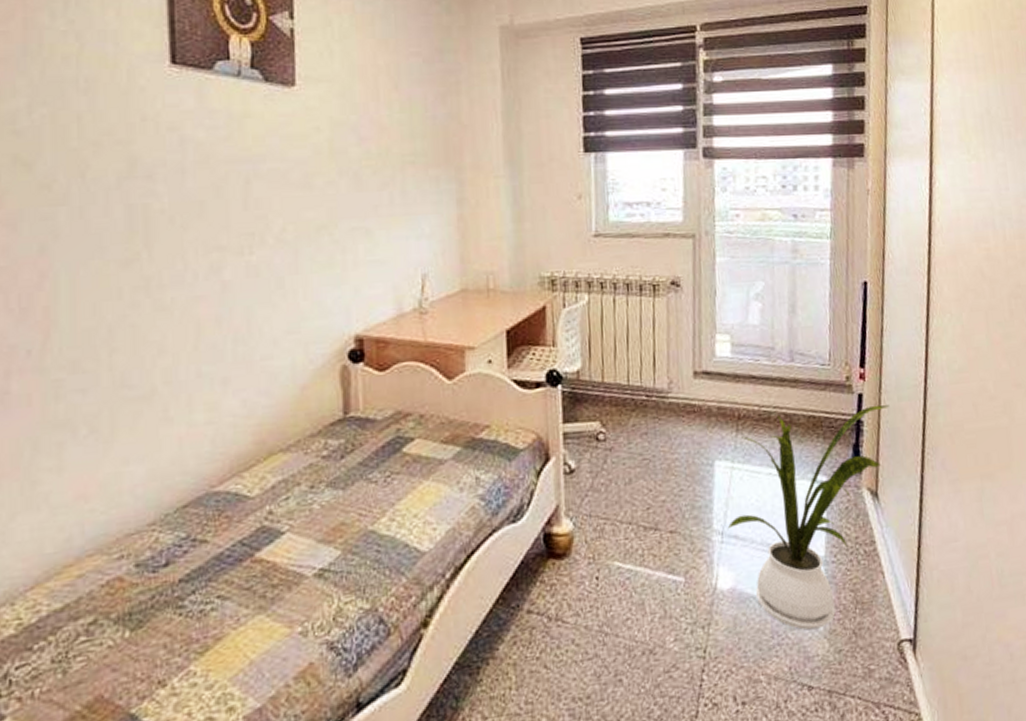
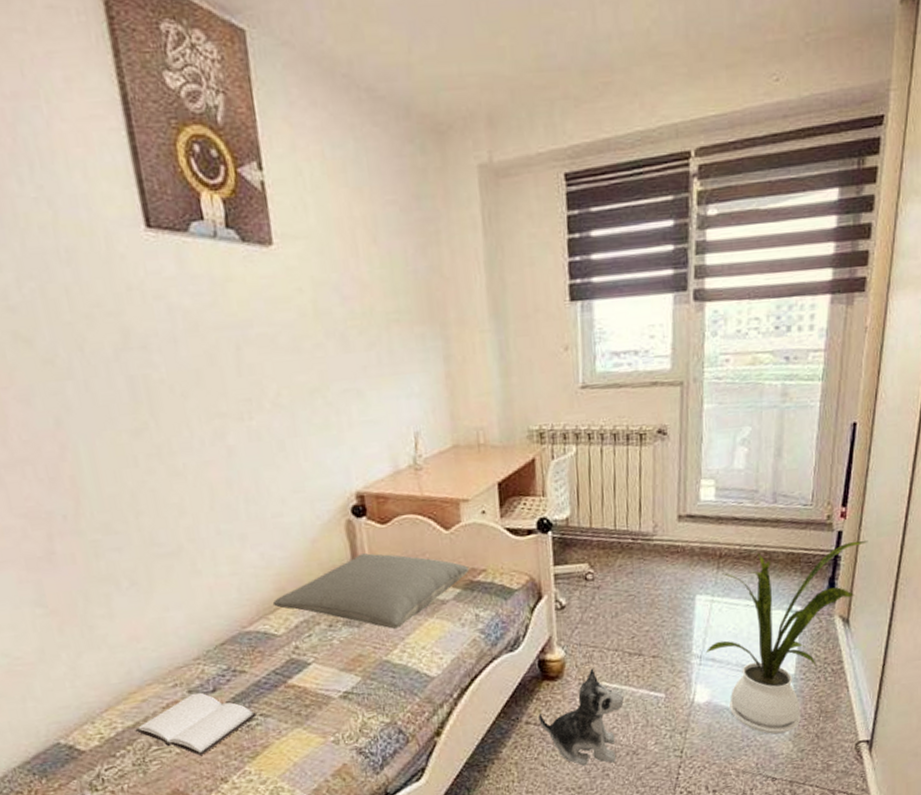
book: none [62,566,213,650] -> present [135,692,257,756]
pillow: none [249,403,471,492] -> present [272,553,469,629]
plush toy: none [542,545,639,669] -> present [538,668,624,766]

